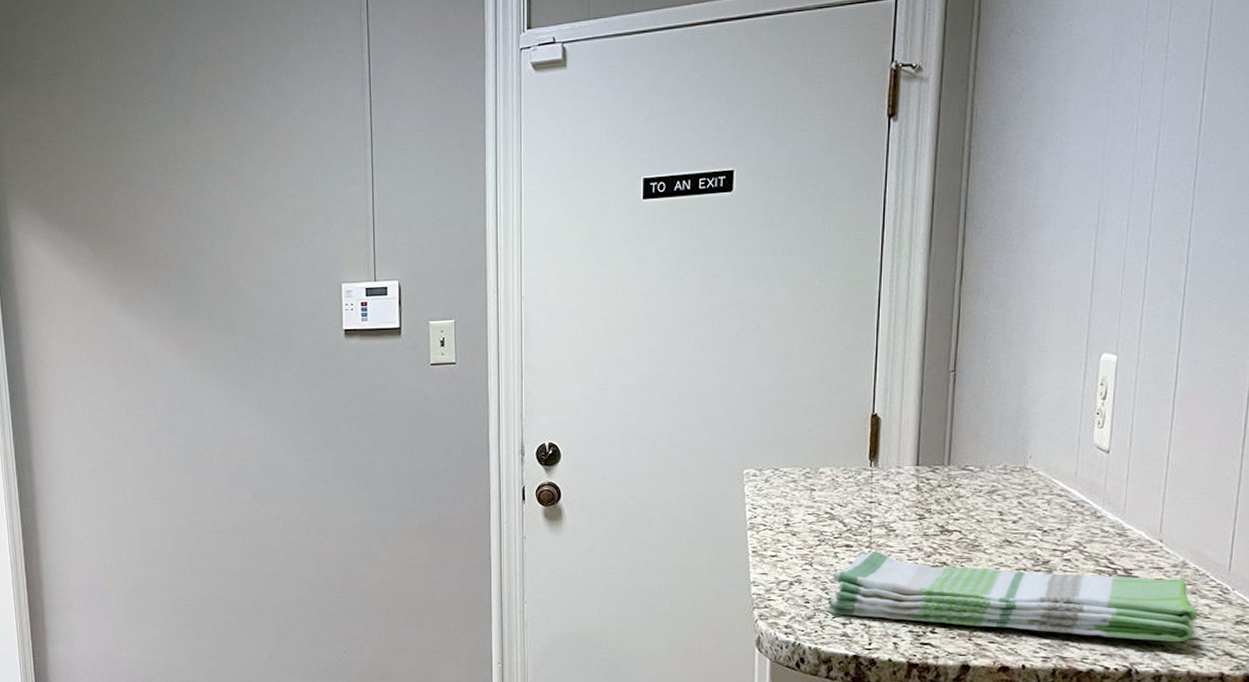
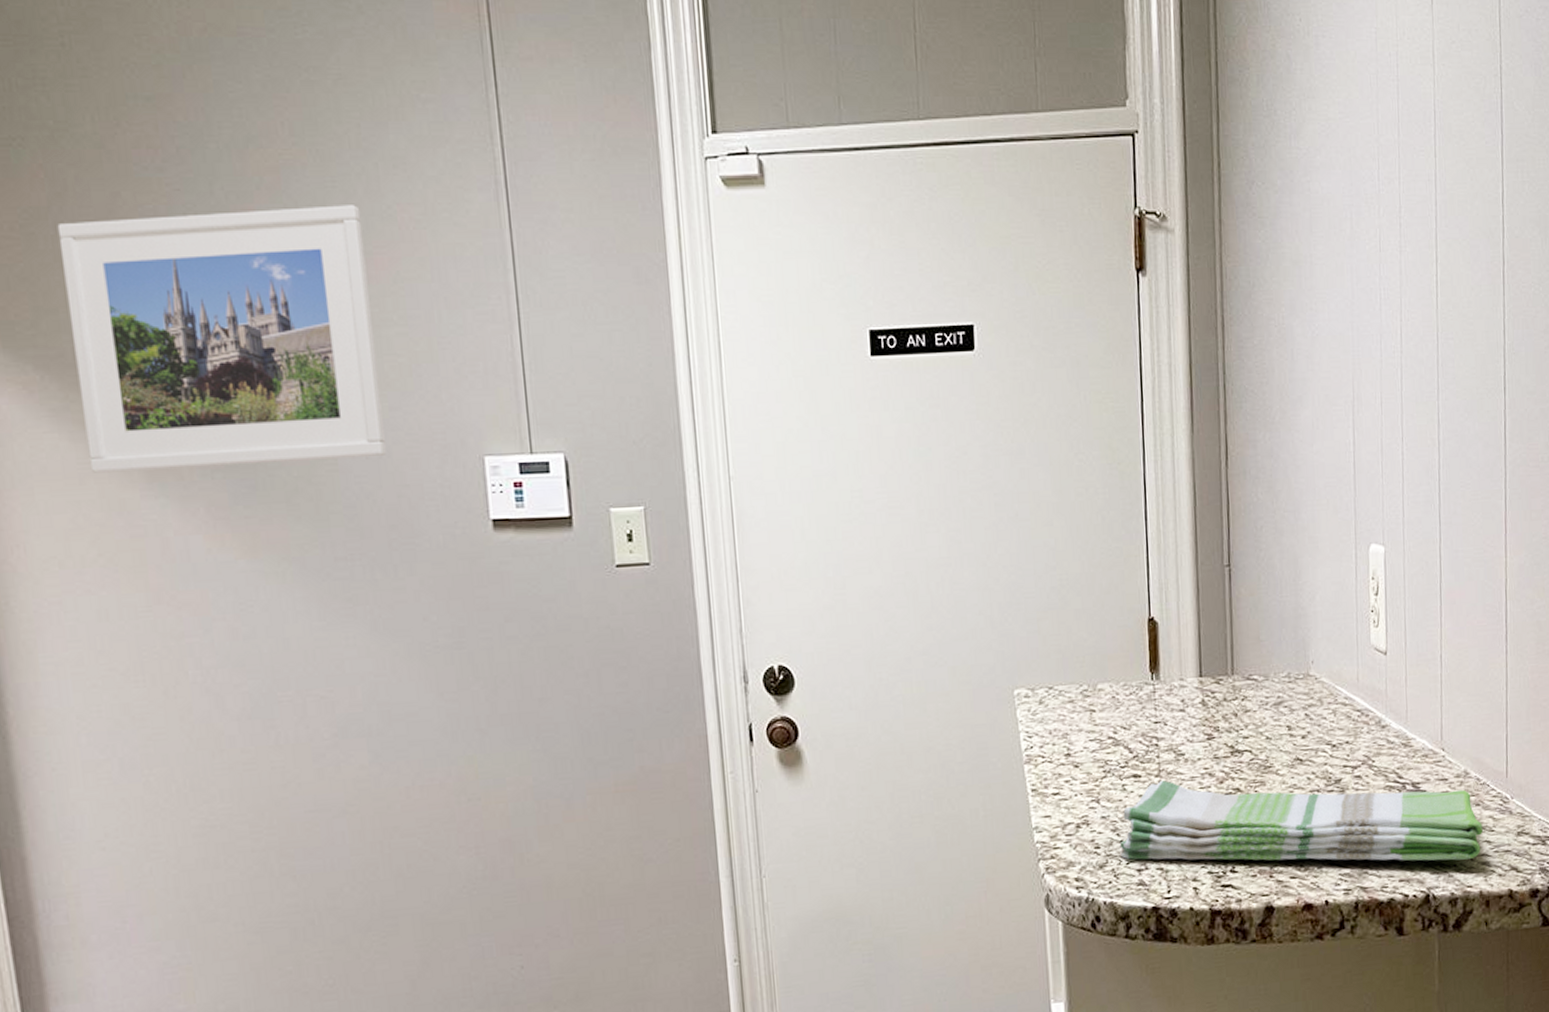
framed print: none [77,104,275,298] -> present [57,205,386,473]

